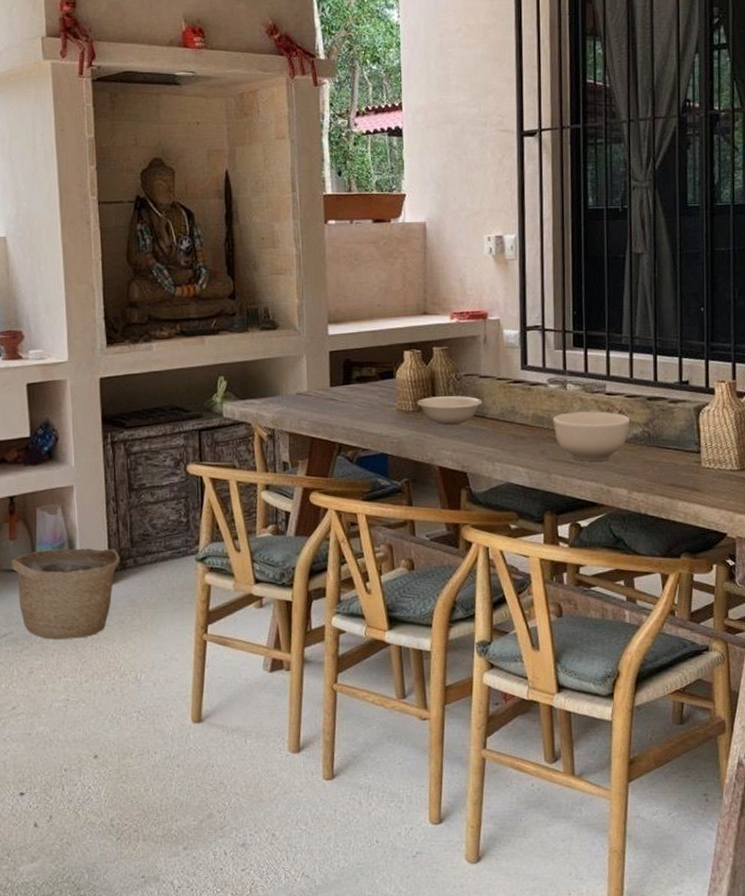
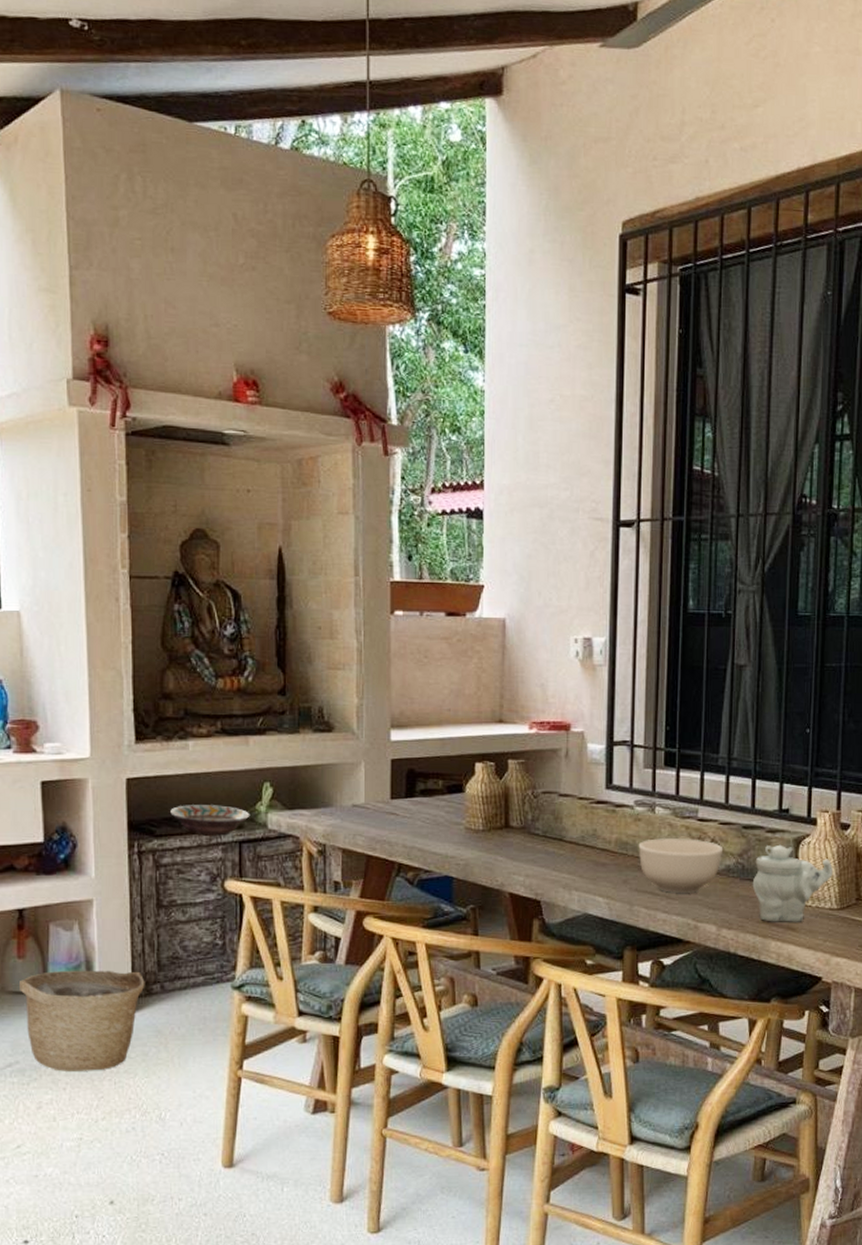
decorative bowl: none [138,398,208,426] -> present [170,805,250,836]
ceramic bowl: present [416,396,483,425] -> none [487,815,562,847]
teapot: none [658,413,732,484] -> present [752,844,833,922]

